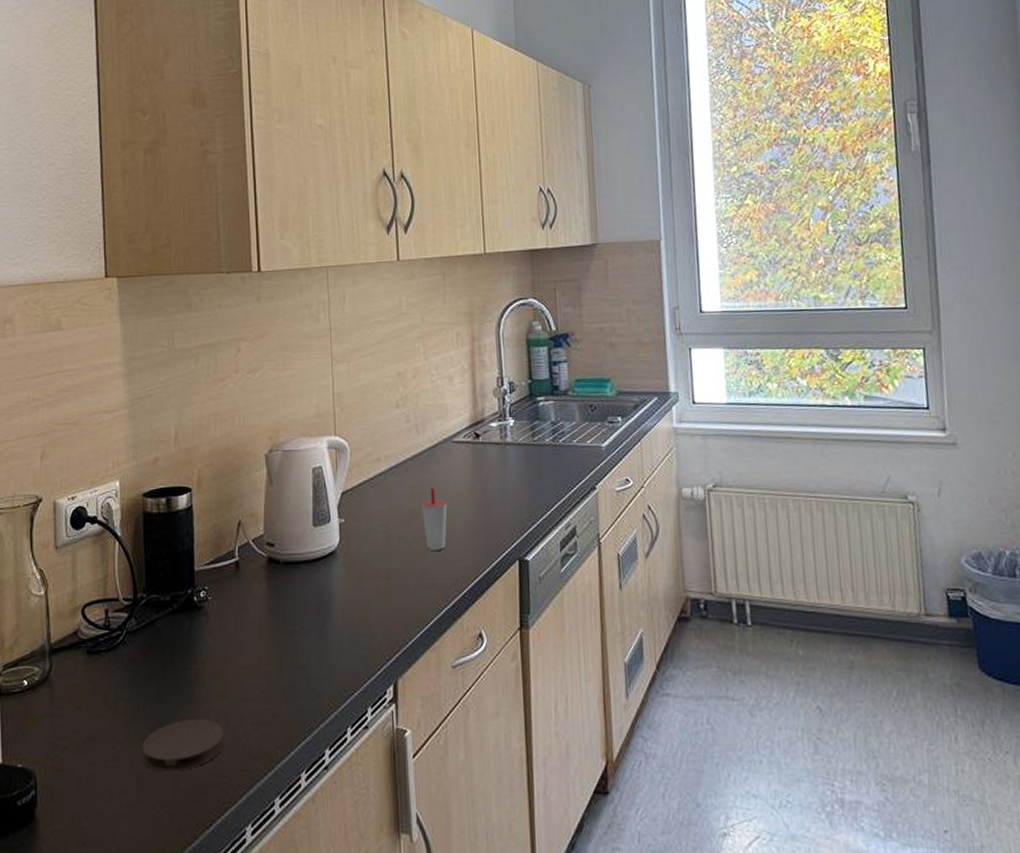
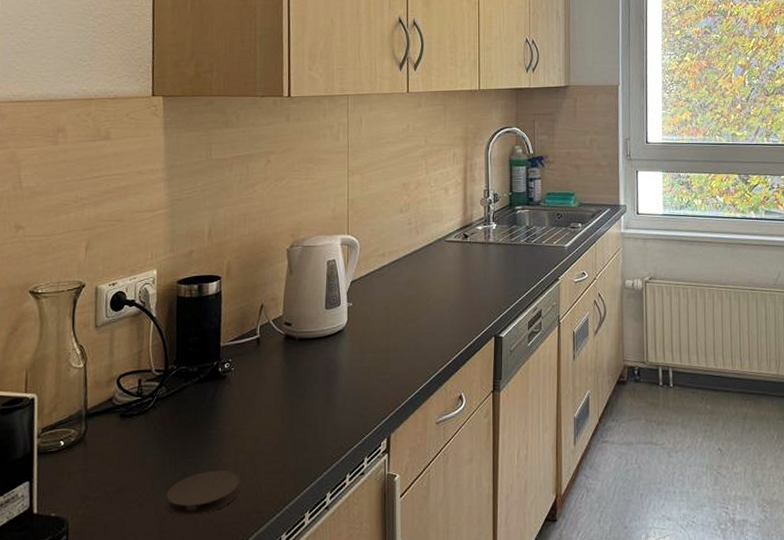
cup: present [421,488,448,550] -> none [417,278,439,329]

